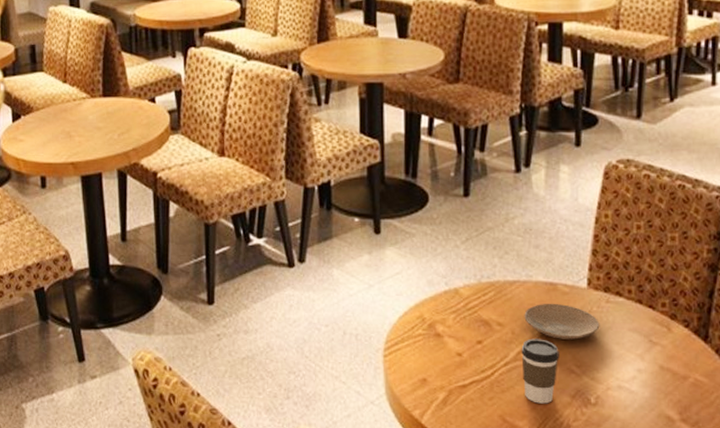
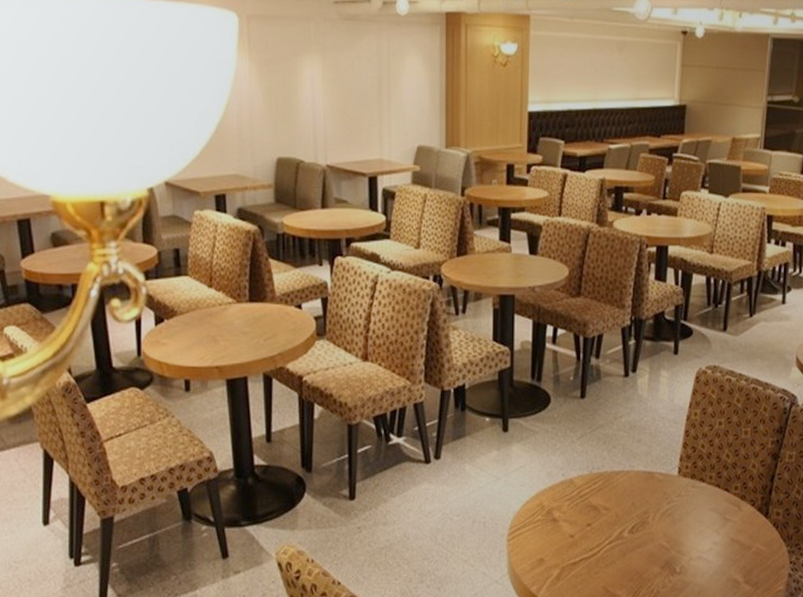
coffee cup: present [521,338,560,404] -> none [623,520,653,575]
plate: present [524,303,600,340] -> none [626,489,686,520]

